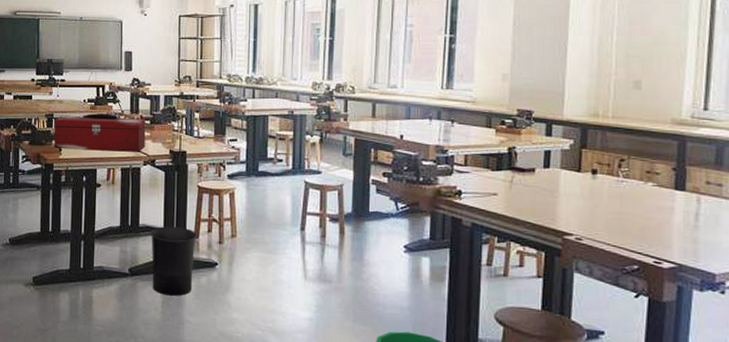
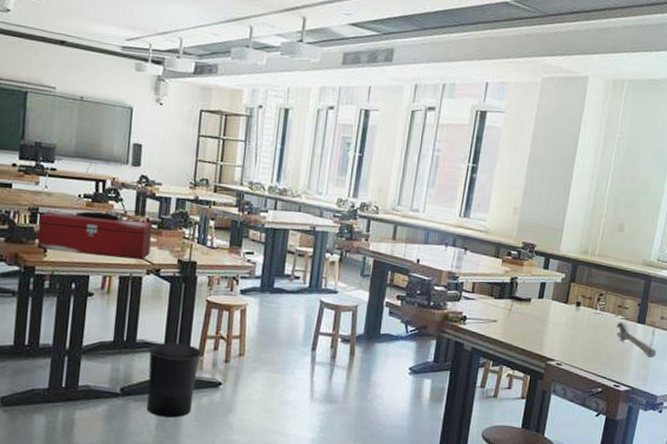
wrench: none [647,189,706,229] -> present [616,321,656,358]

